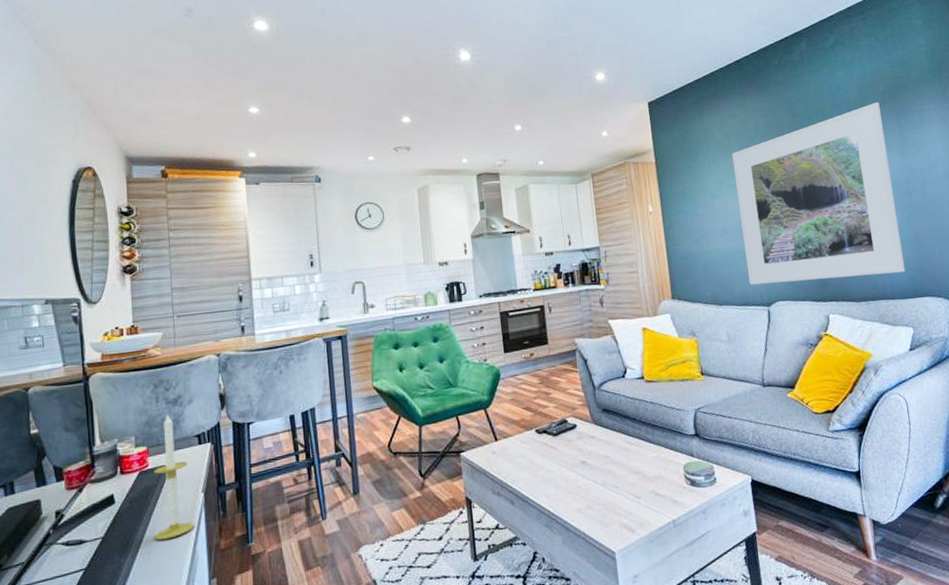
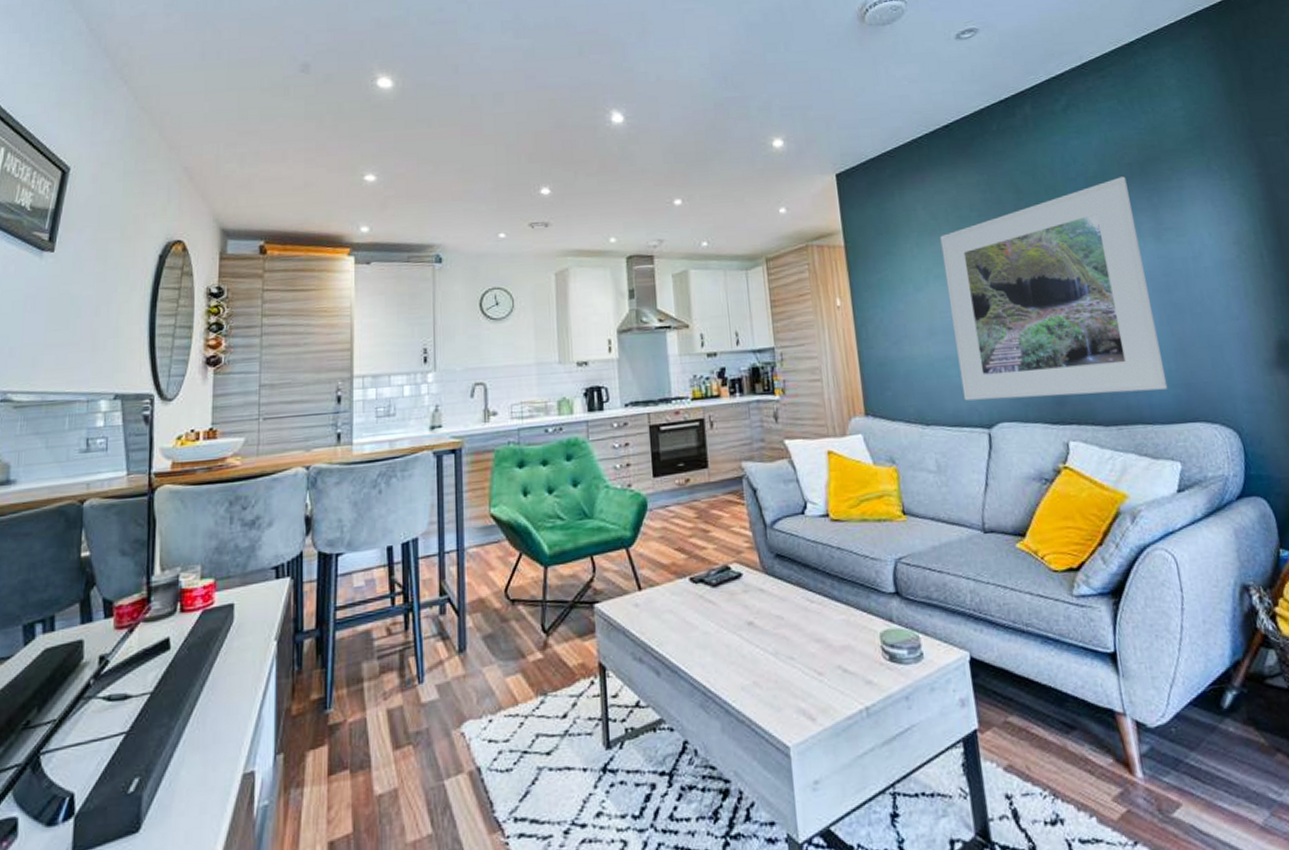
candle: present [154,413,195,541] -> none [213,537,263,700]

